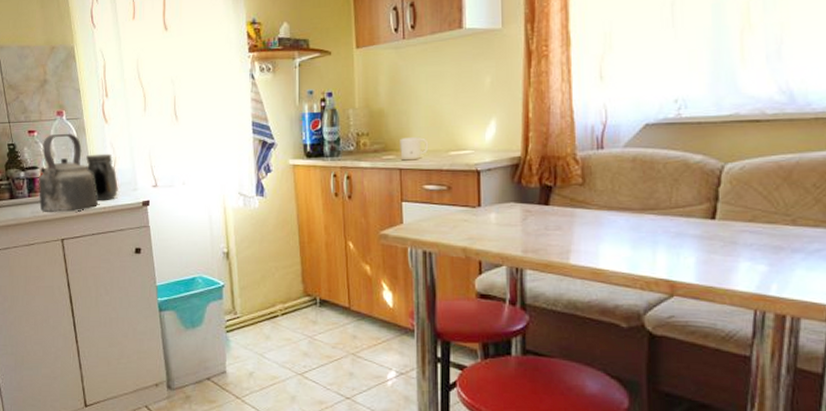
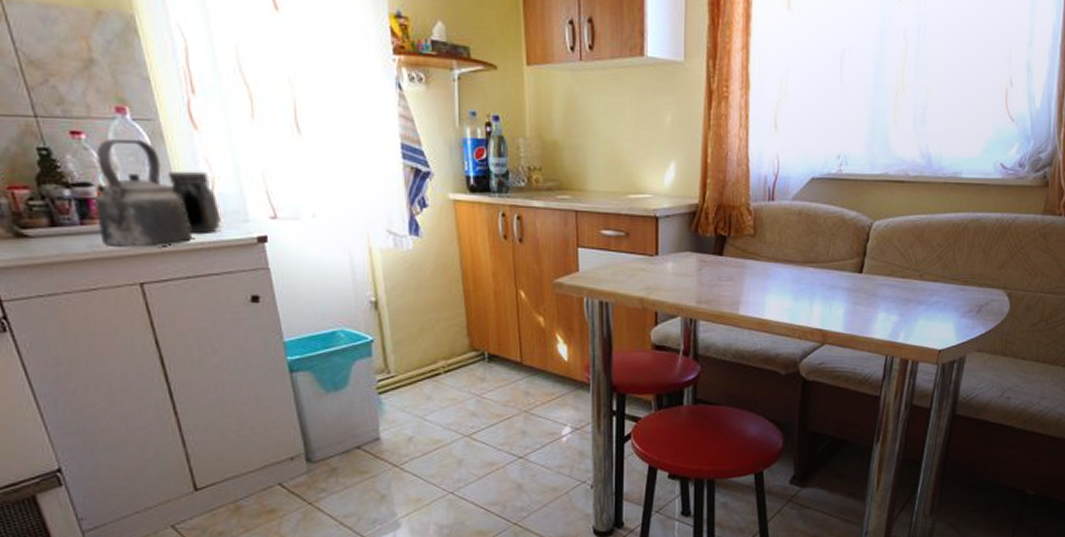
mug: present [399,136,429,161] -> none [574,175,607,202]

